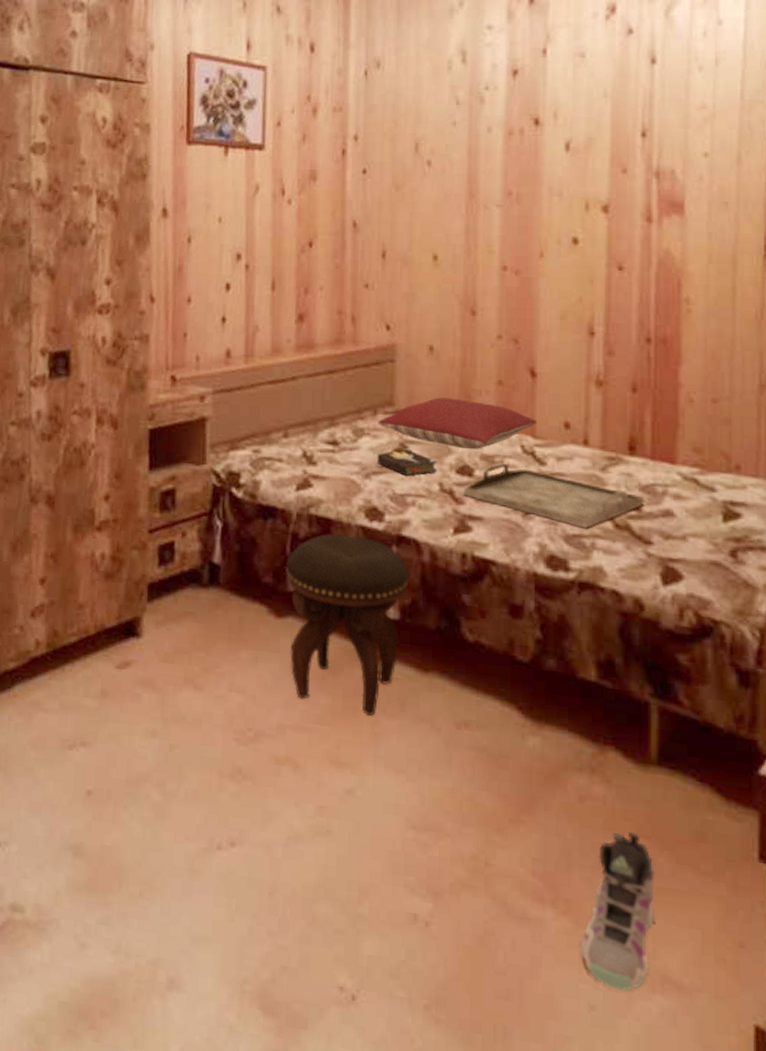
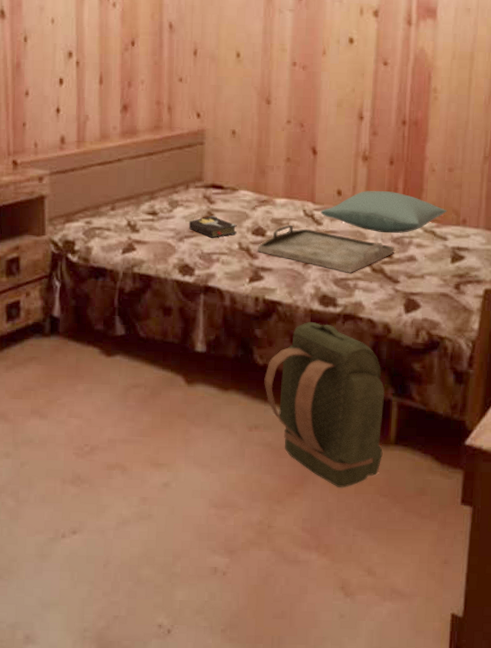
footstool: present [286,533,409,716] -> none [114,287,214,427]
pillow: present [378,397,537,450] -> none [189,173,316,215]
backpack: none [475,588,641,820] -> present [264,321,385,488]
pillow: none [543,424,714,480] -> present [320,191,448,234]
sneaker: present [580,832,655,992] -> none [335,494,389,603]

